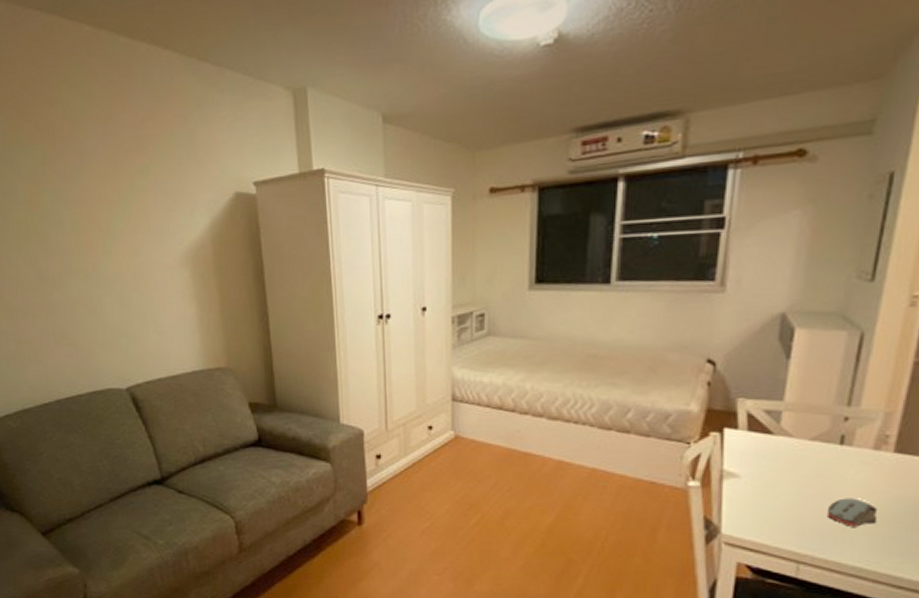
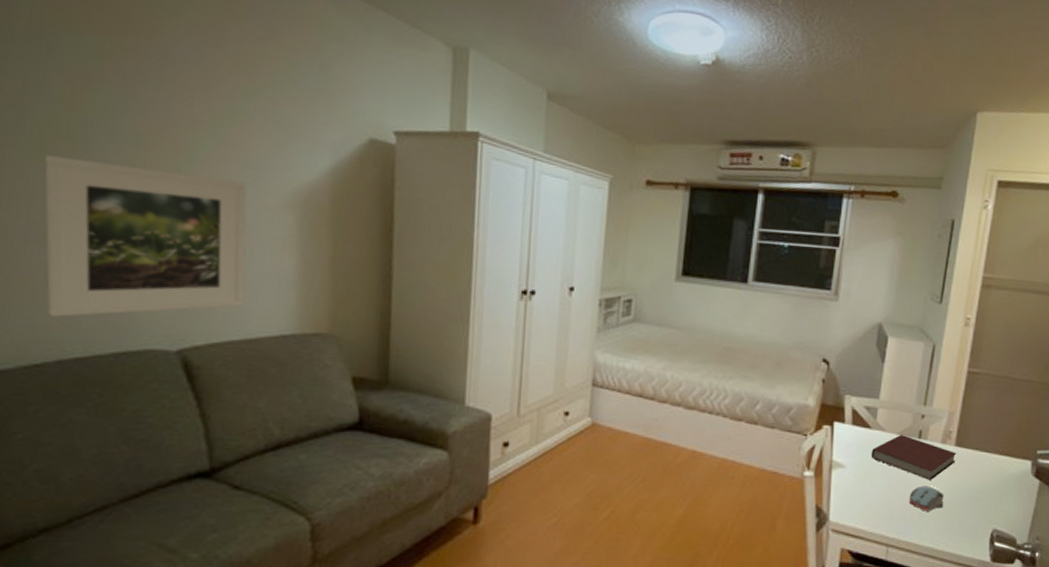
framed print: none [24,246,165,368] -> present [44,155,247,317]
notebook: none [773,439,897,492] -> present [871,434,957,480]

